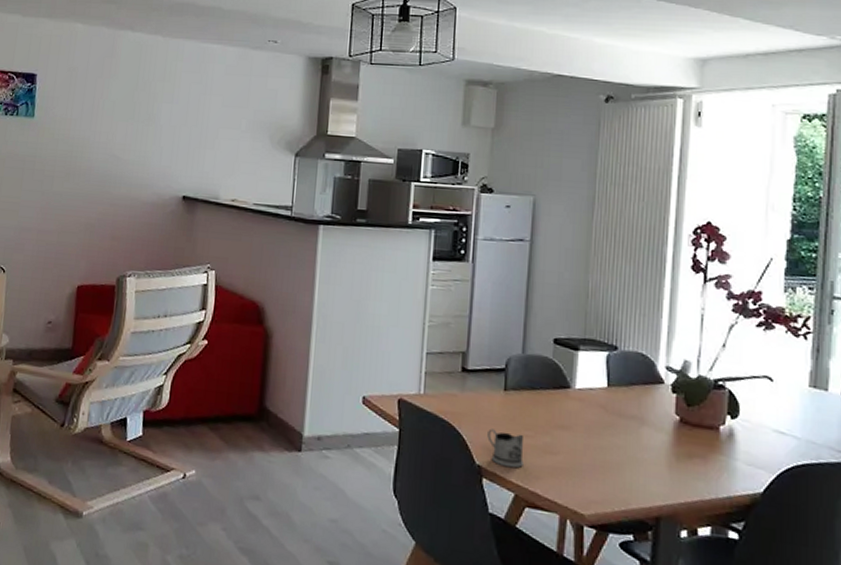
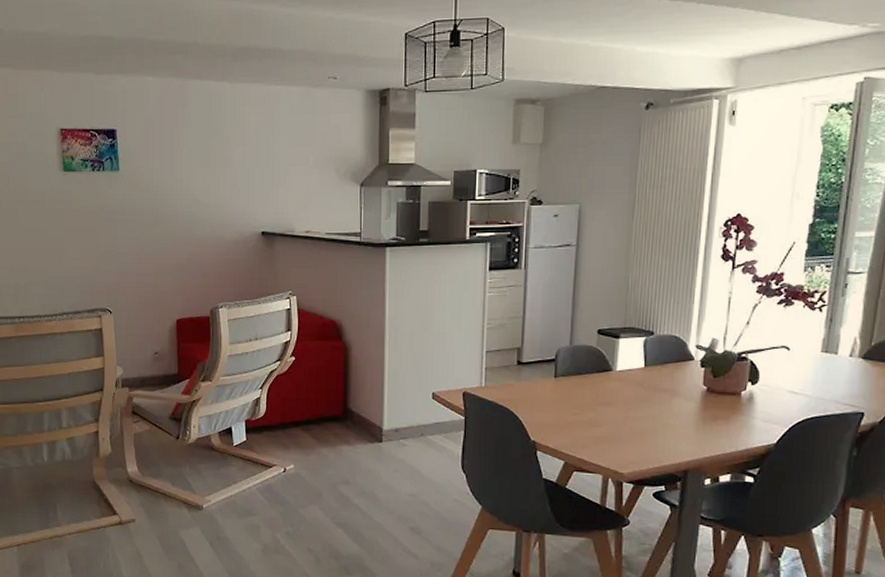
tea glass holder: present [487,428,525,468] -> none [541,410,573,441]

